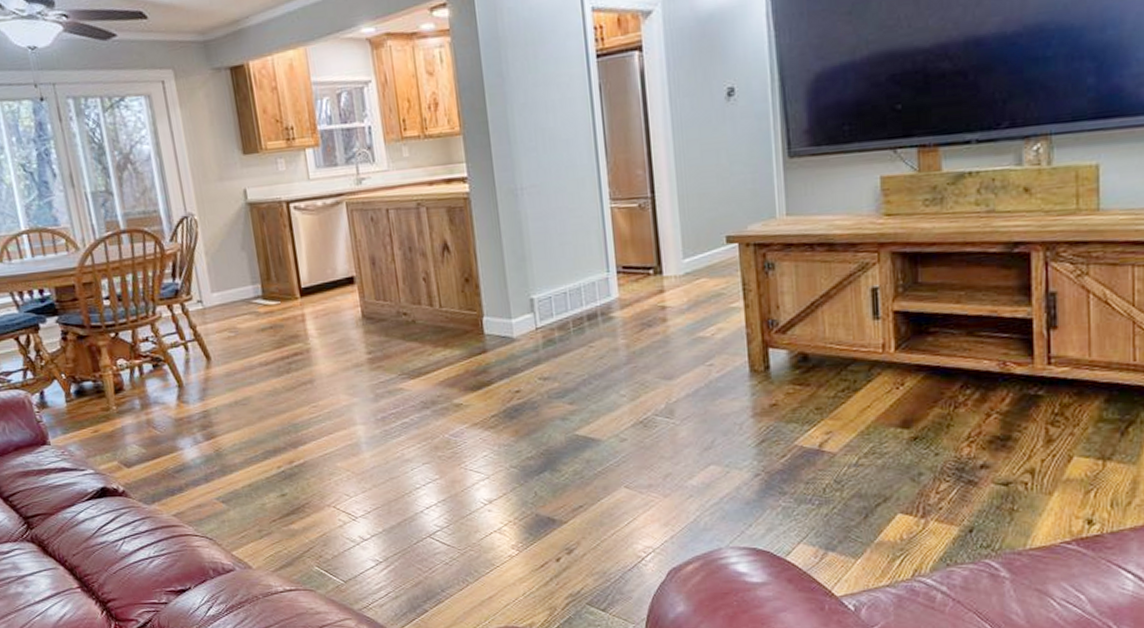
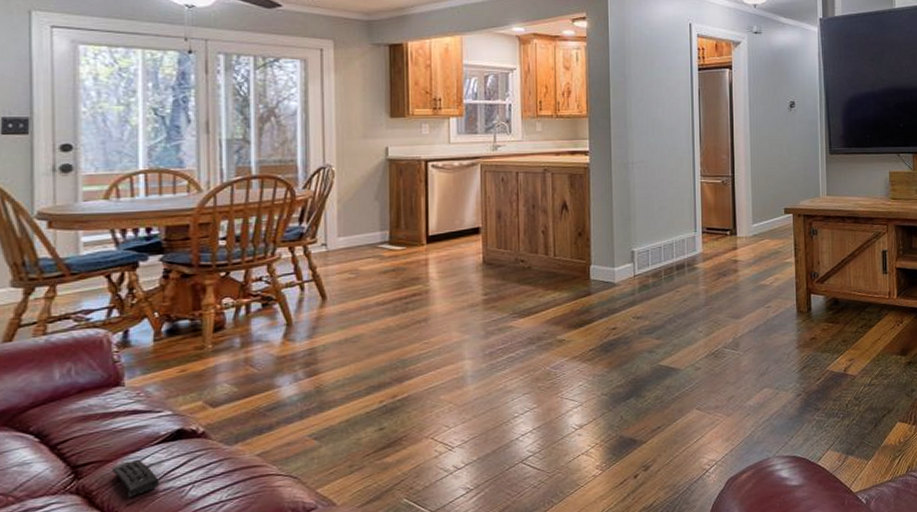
remote control: none [55,514,97,548] -> present [111,460,160,497]

